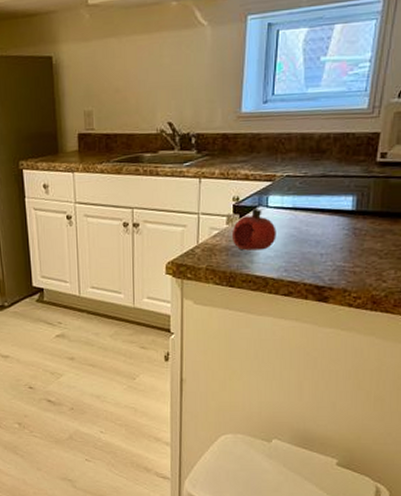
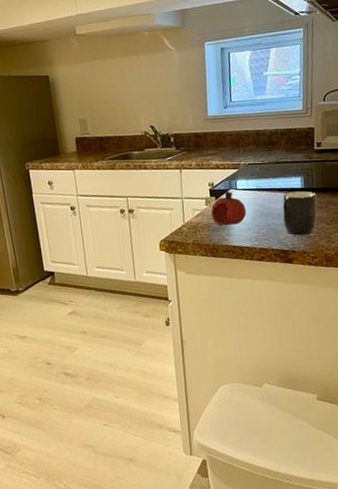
mug: none [322,213,371,270] -> present [282,191,318,236]

